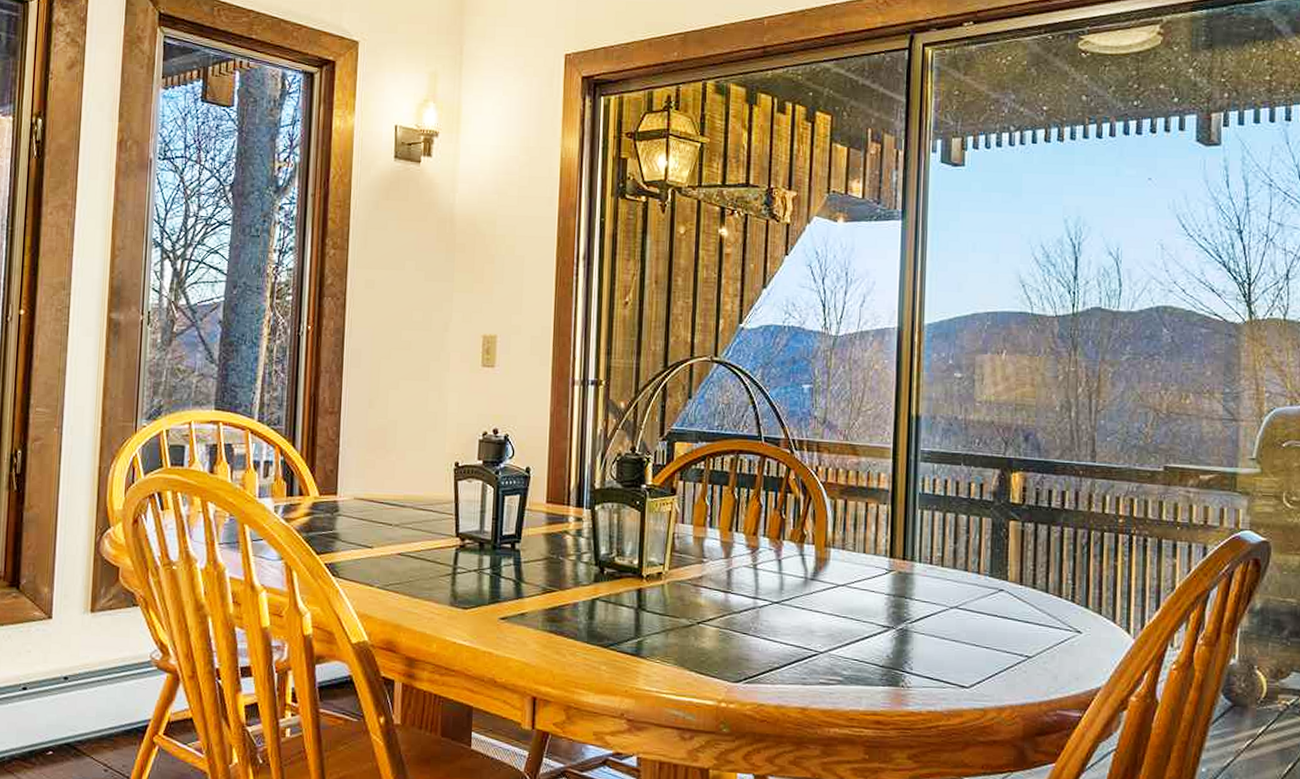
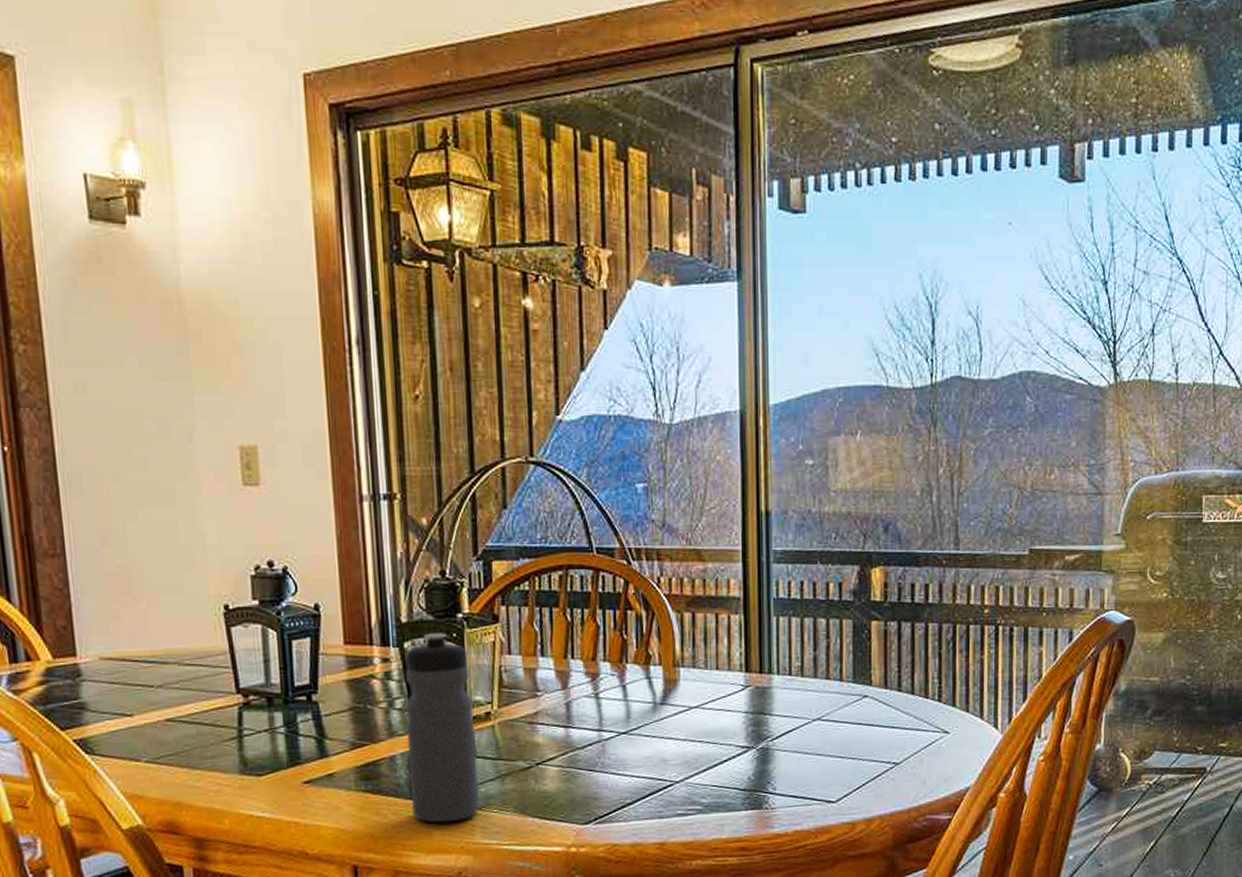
water bottle: none [587,499,649,668] -> present [405,633,479,823]

